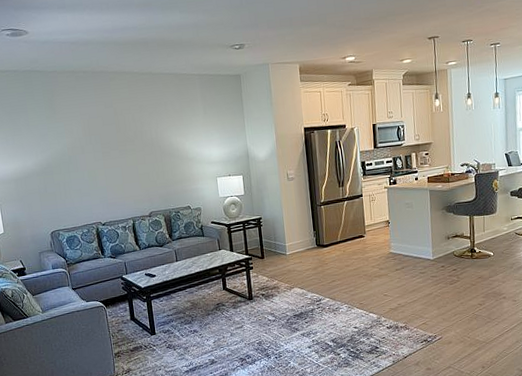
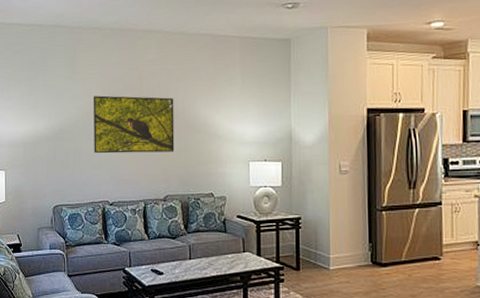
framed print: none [75,129,154,182] -> present [93,95,175,154]

